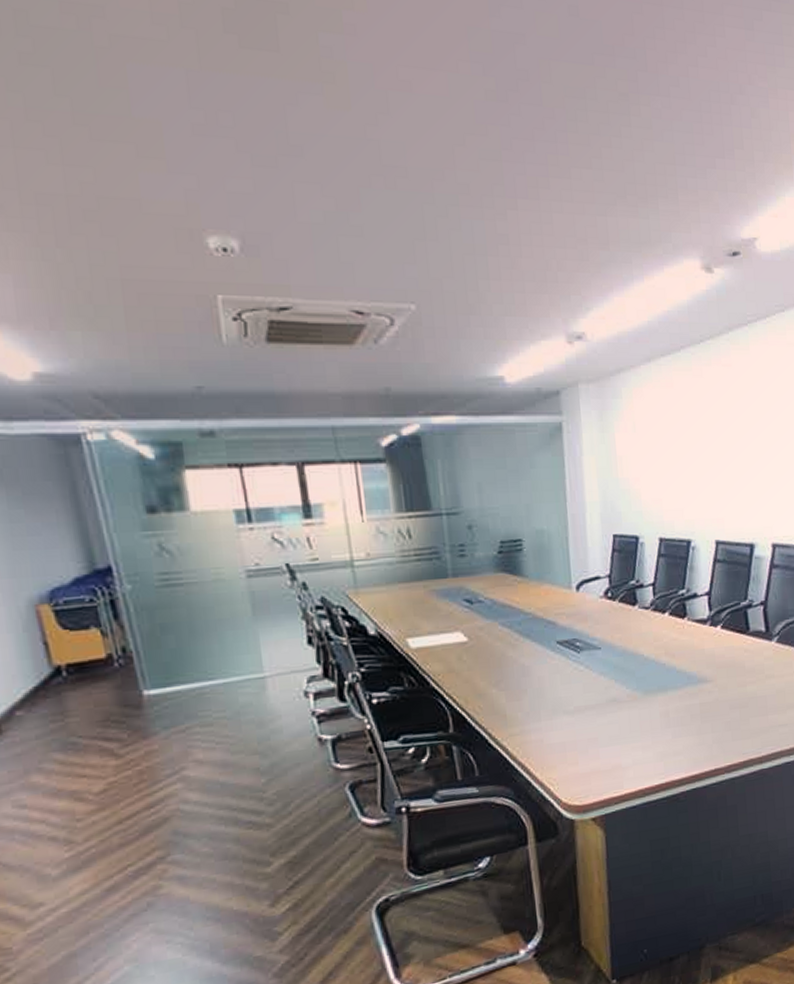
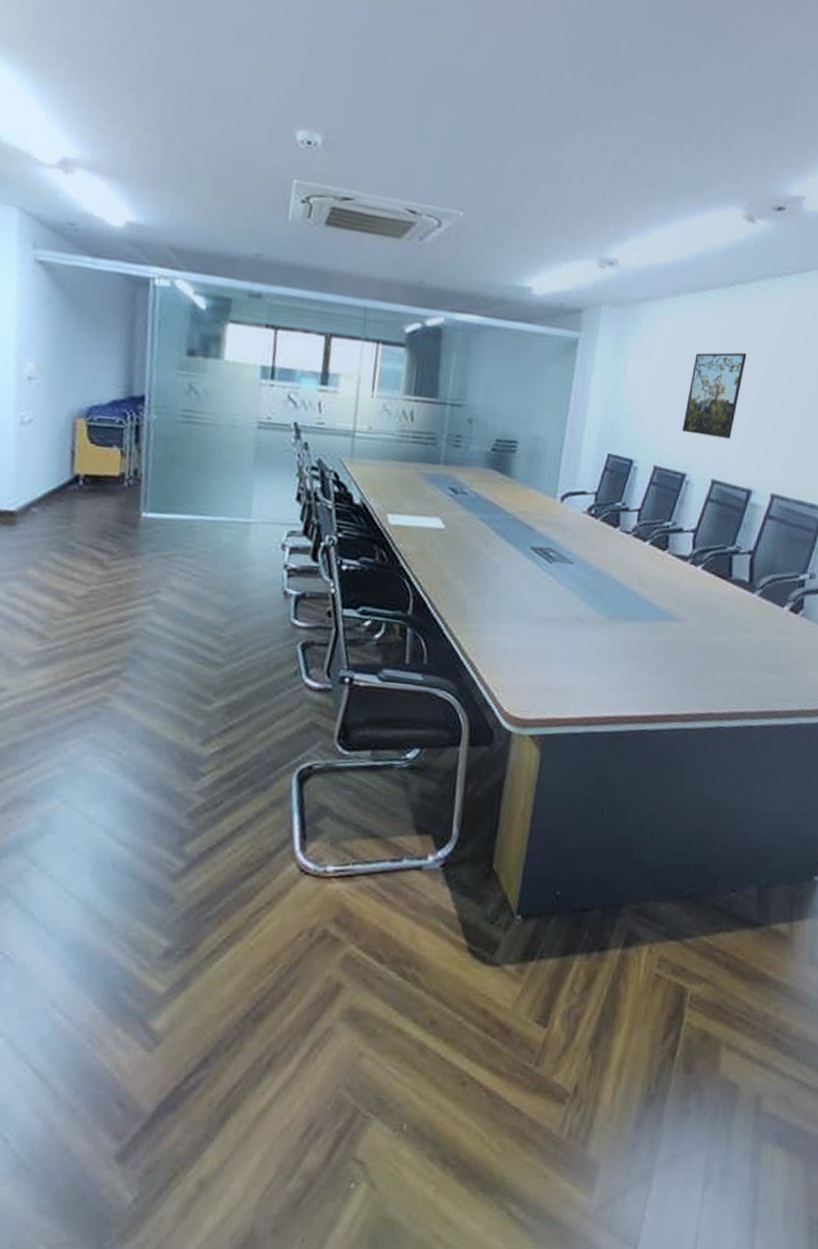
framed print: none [679,408,728,499] -> present [682,352,747,439]

